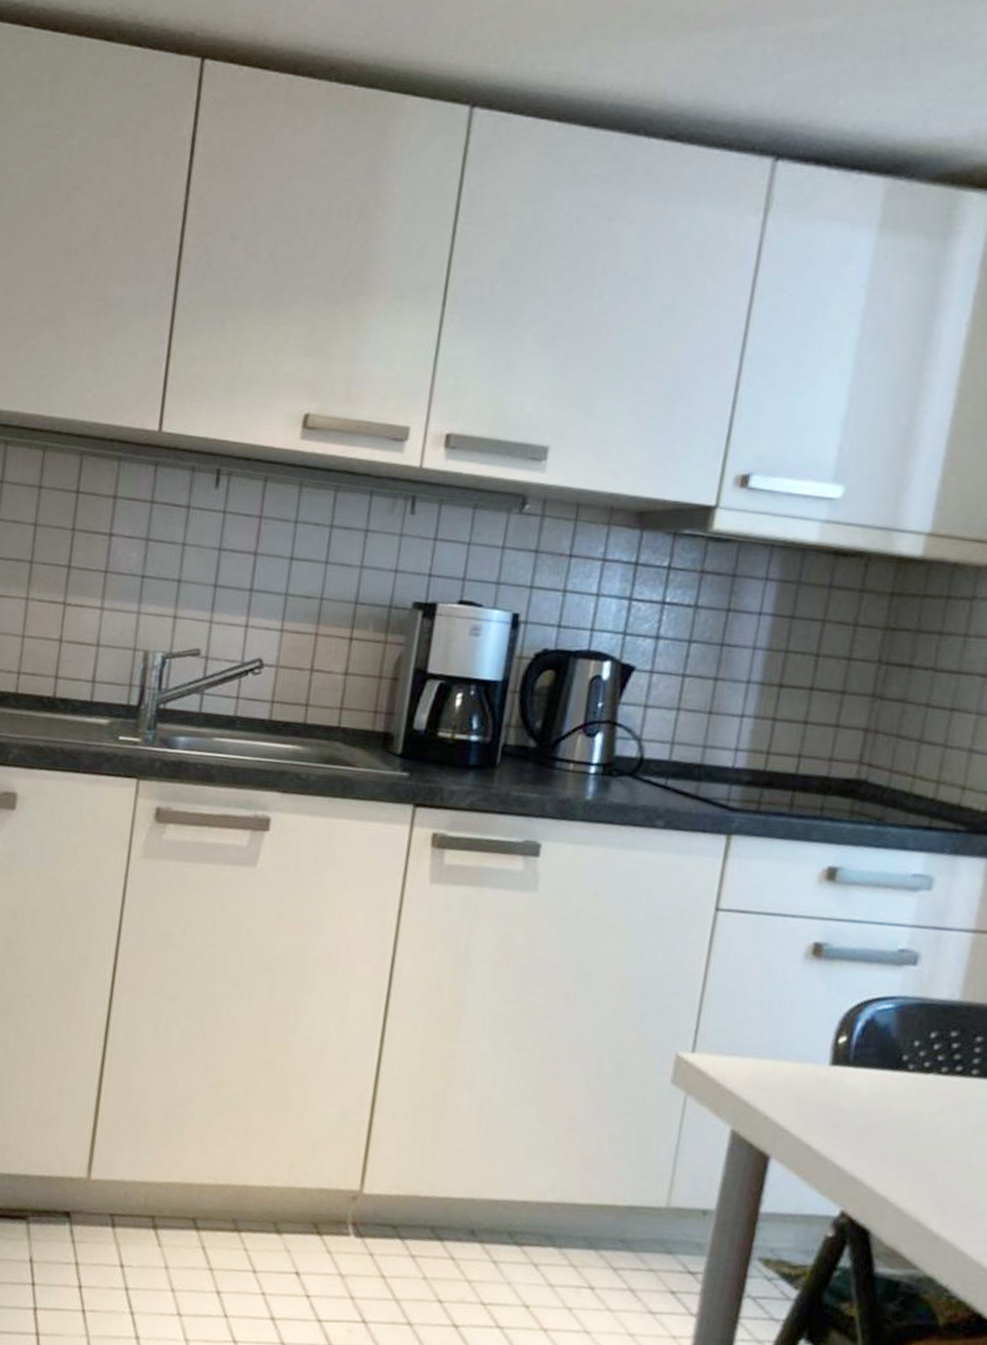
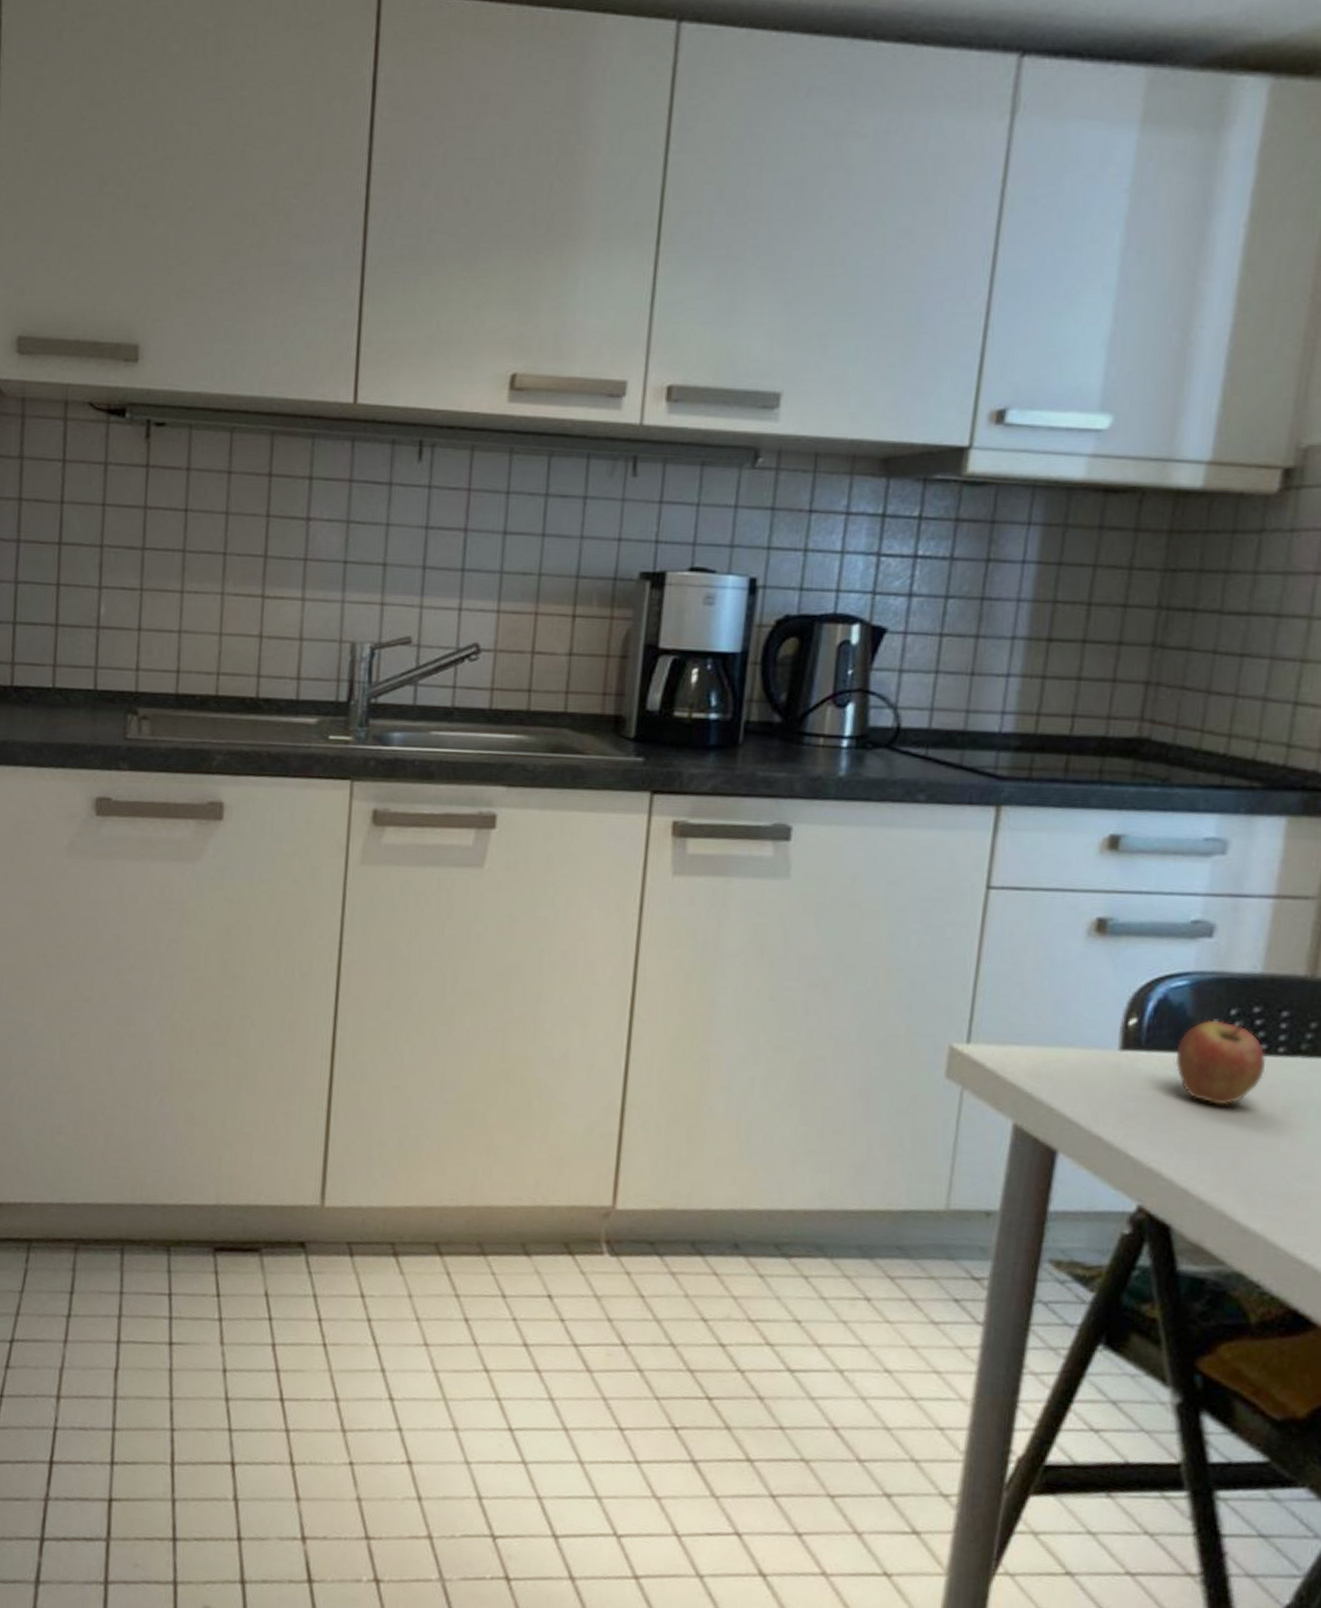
fruit: none [879,1041,961,1121] -> present [1175,1019,1267,1106]

